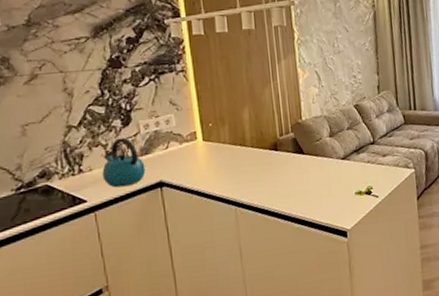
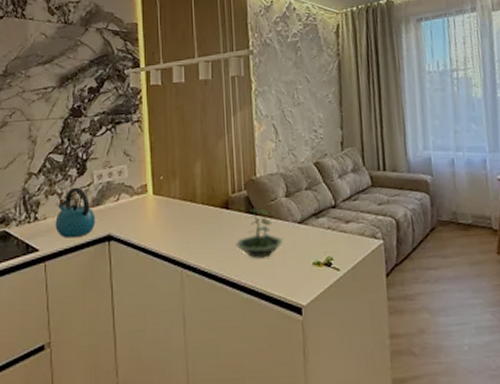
terrarium: none [285,148,328,193] -> present [235,208,282,258]

